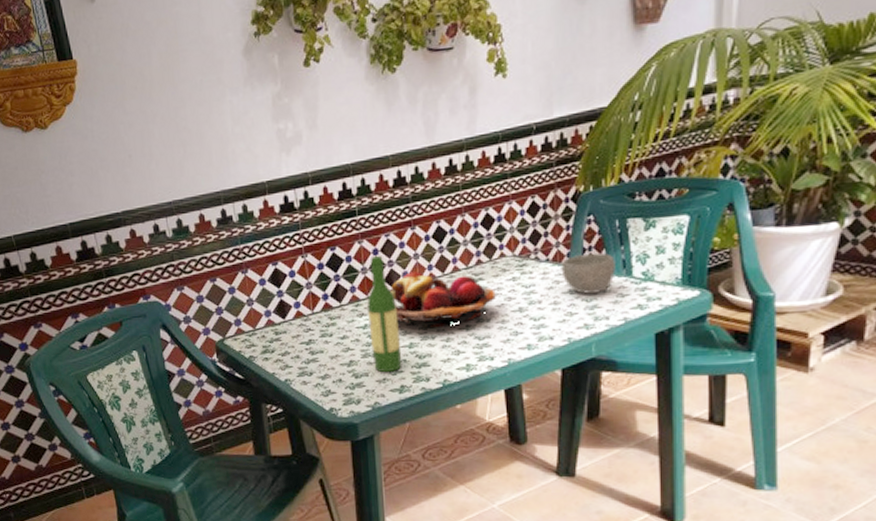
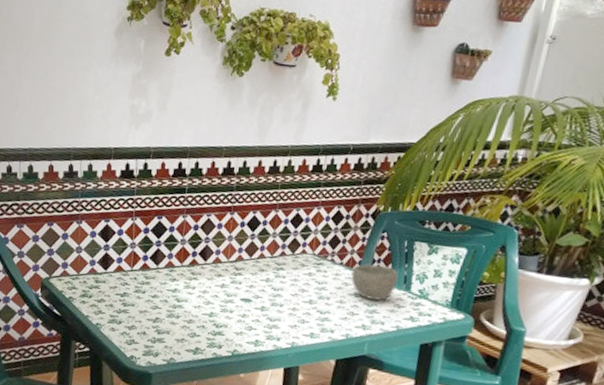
wine bottle: present [367,255,402,373] -> none [176,230,206,335]
fruit basket: present [389,271,496,328] -> none [201,251,293,305]

